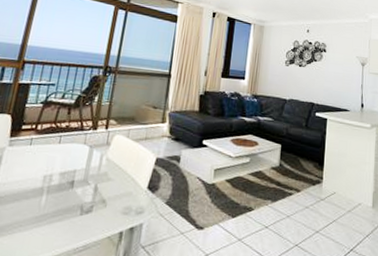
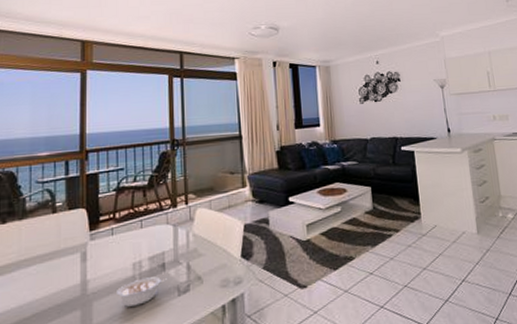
legume: none [22,191,73,217] -> present [117,276,167,307]

